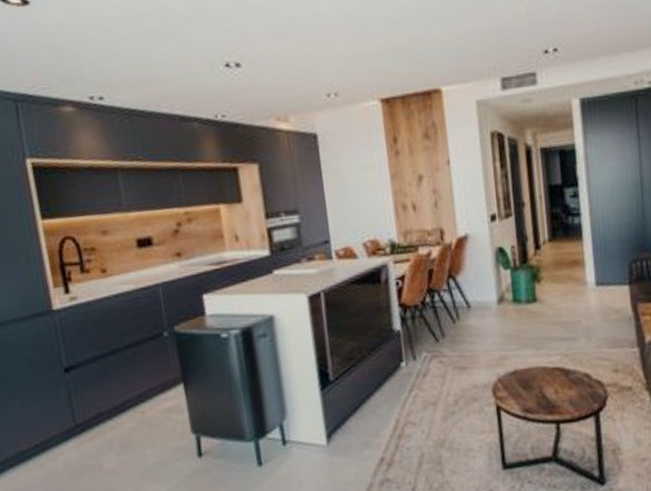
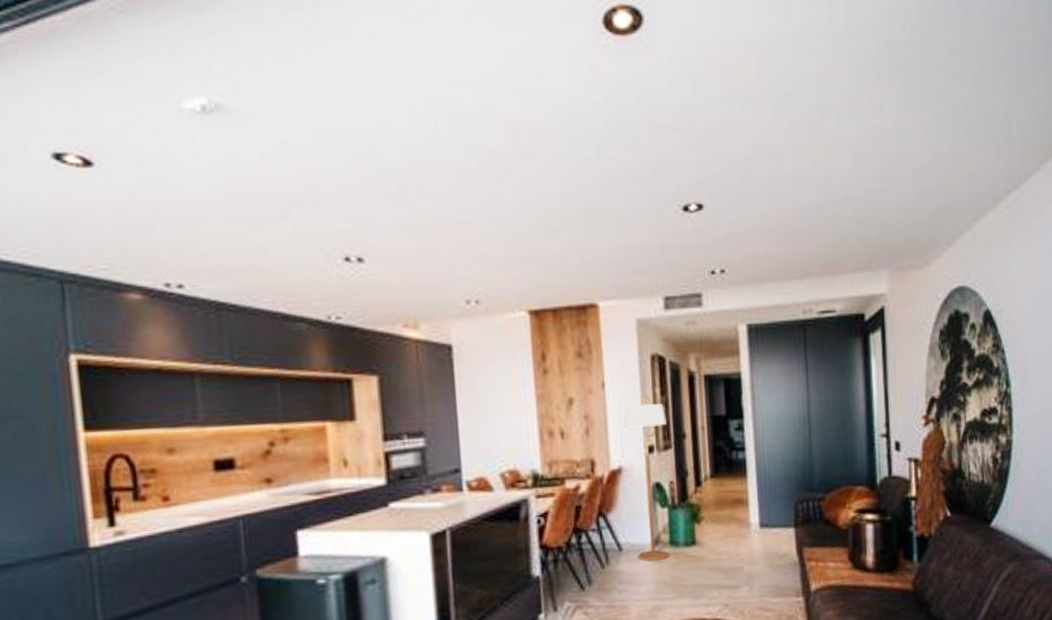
floor lamp: none [468,170,514,317] -> present [624,396,671,562]

